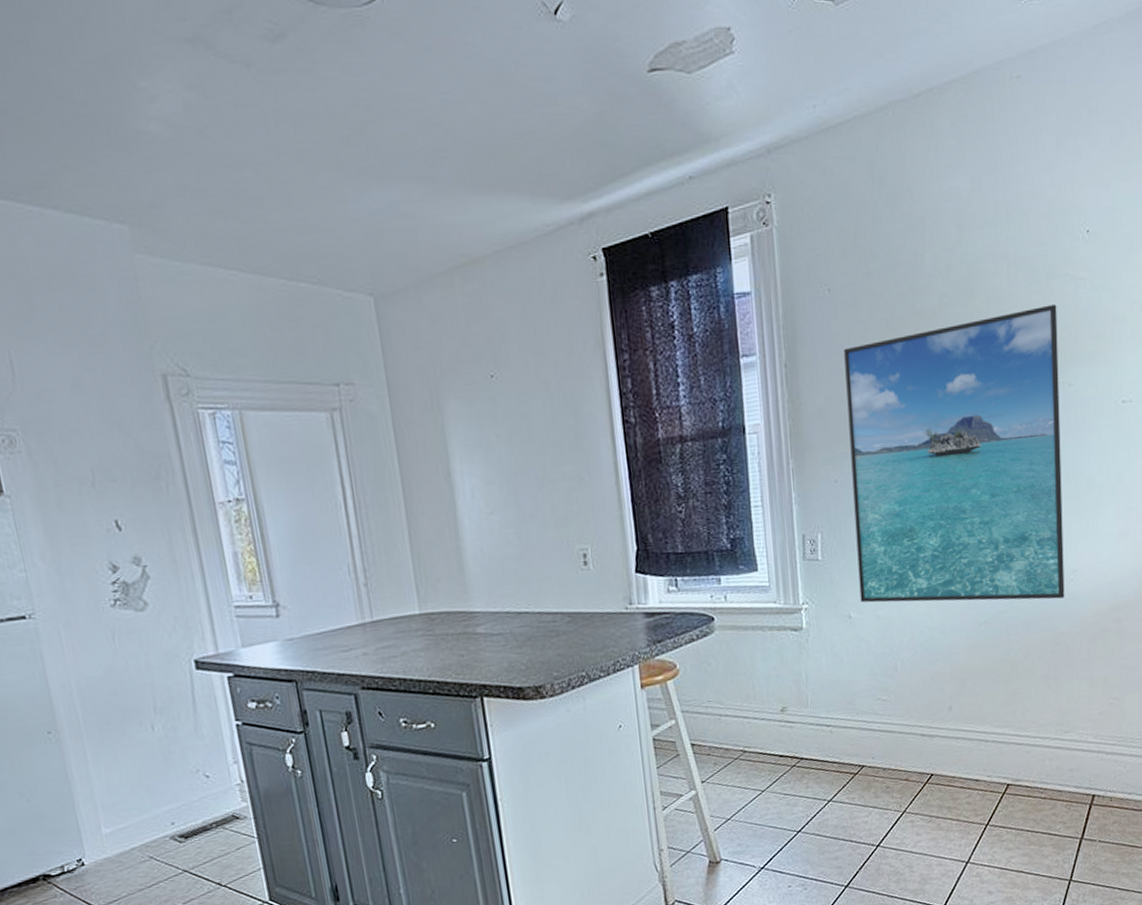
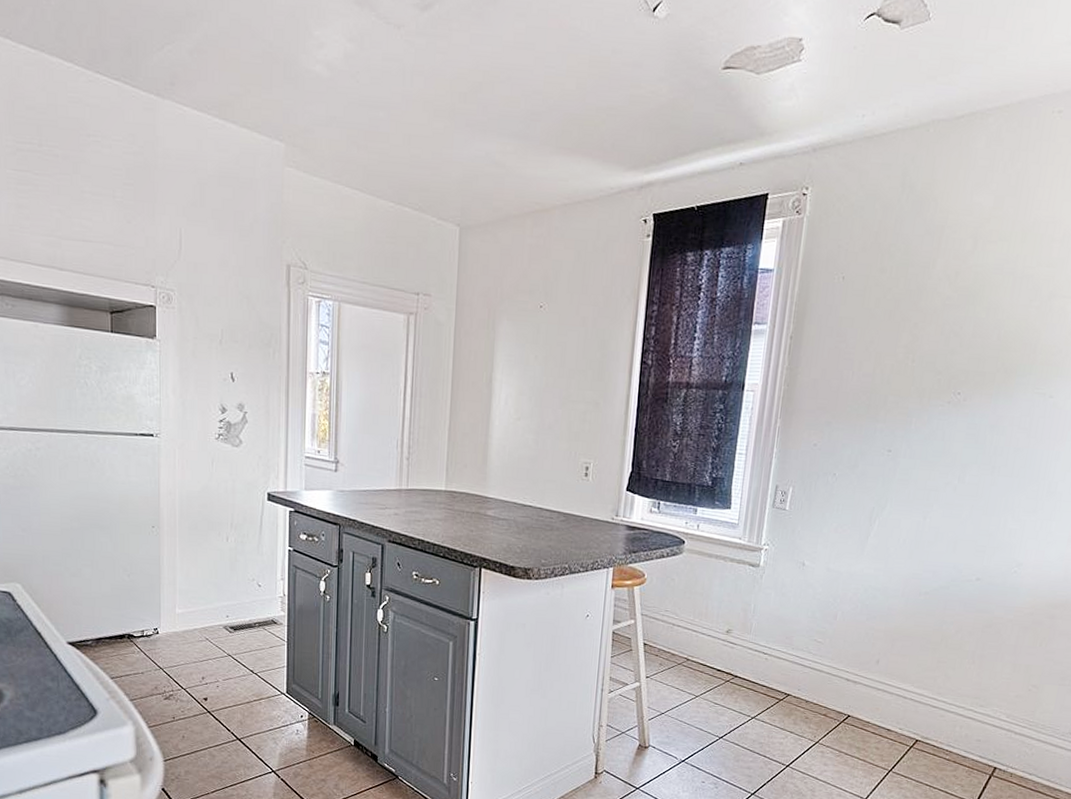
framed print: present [844,304,1065,603] -> none [815,321,1053,586]

